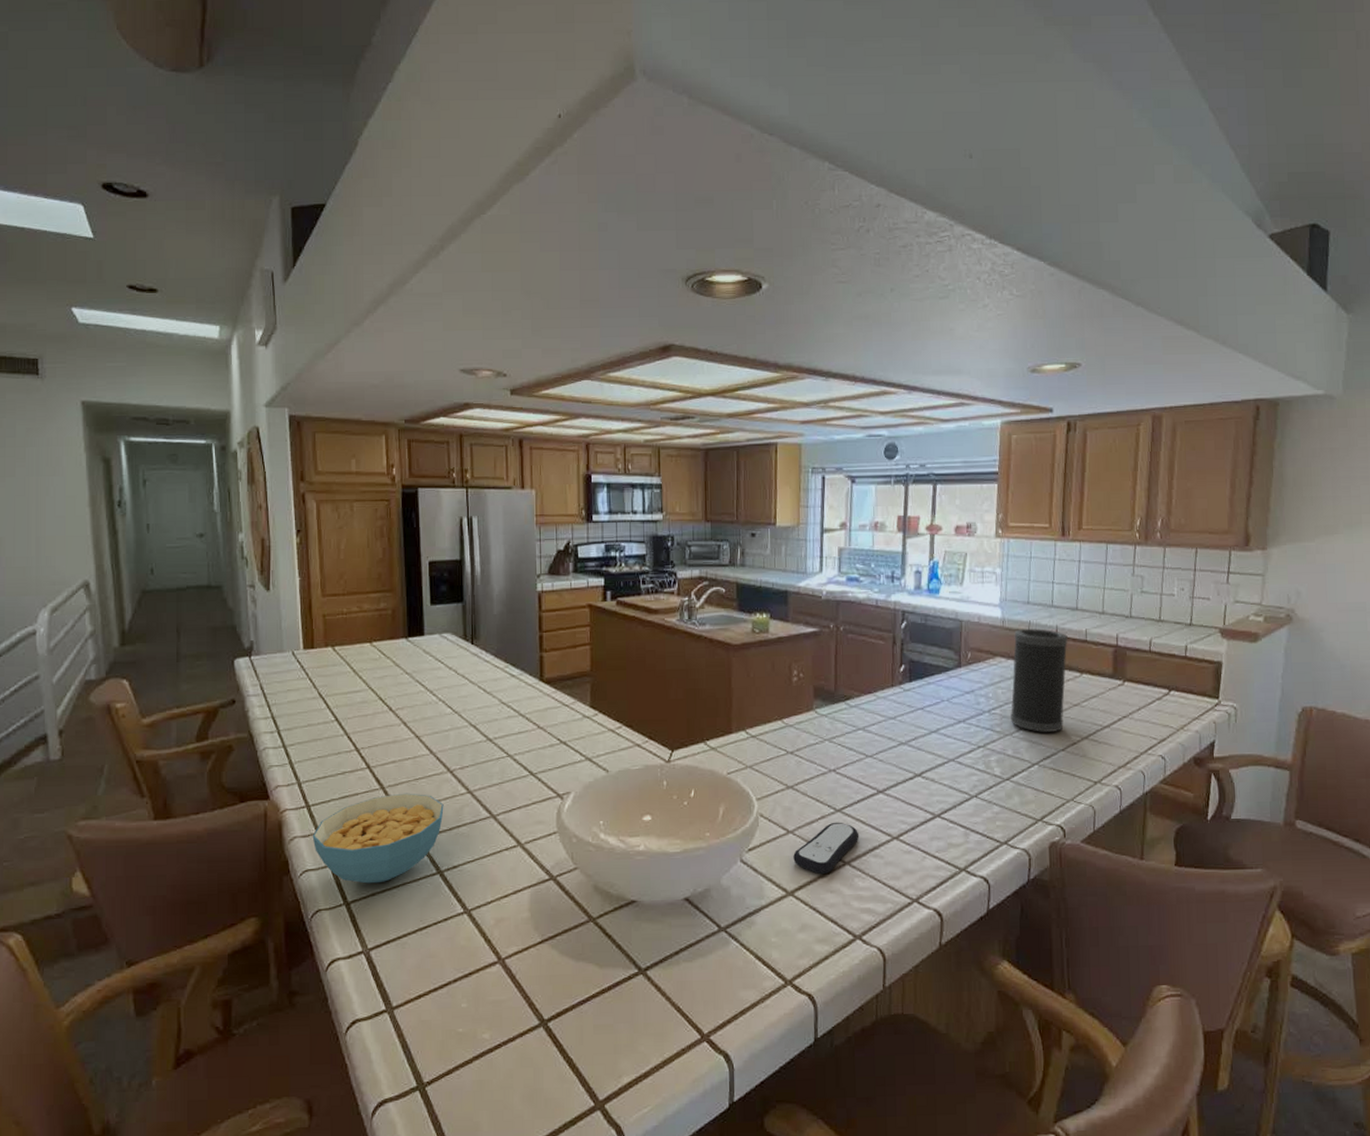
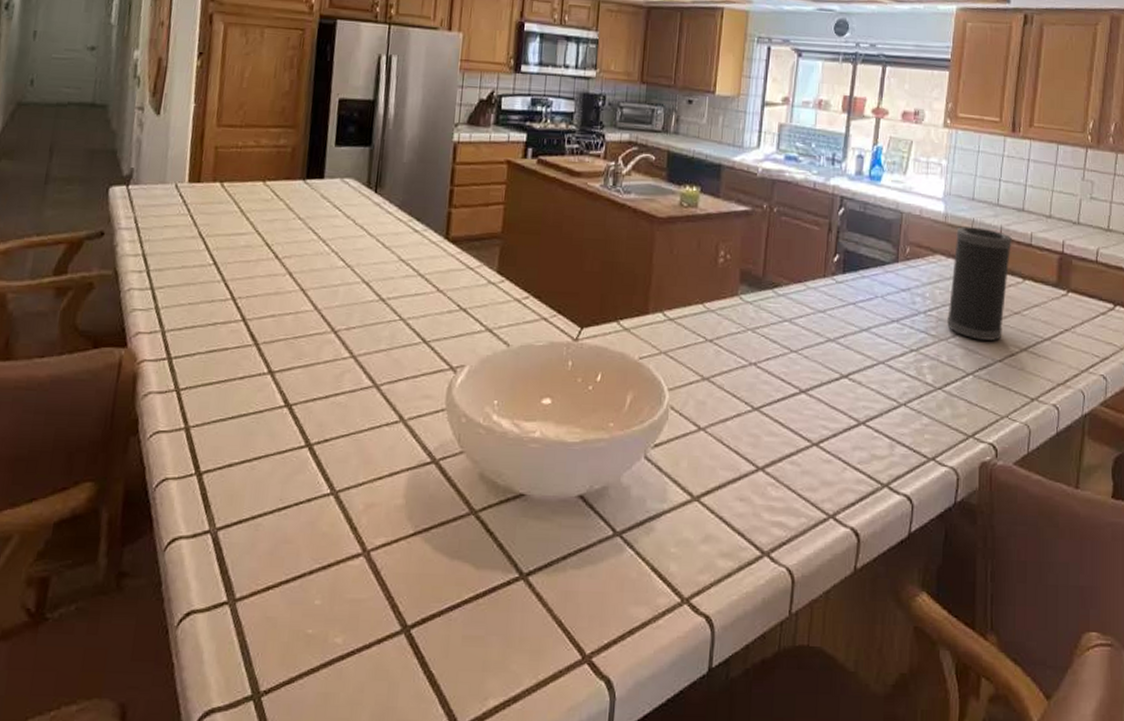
cereal bowl: present [312,793,444,884] -> none [169,352,323,453]
remote control: present [793,822,860,874] -> none [702,421,777,479]

